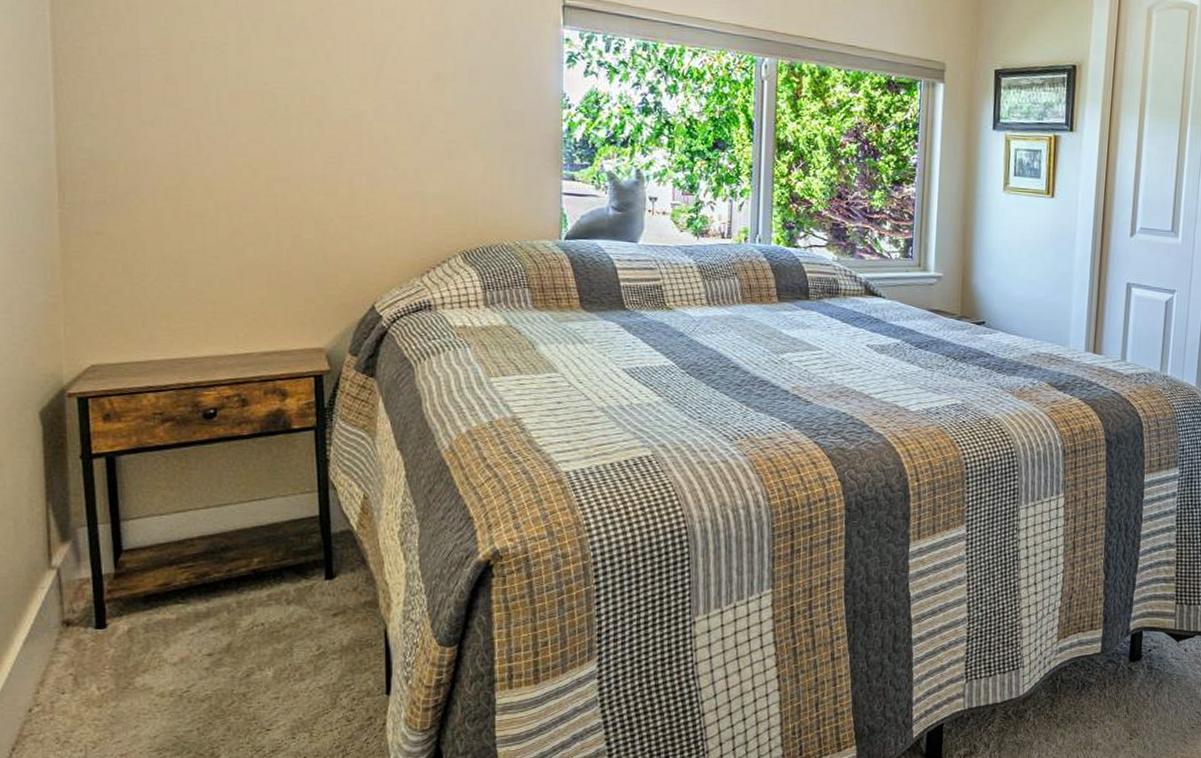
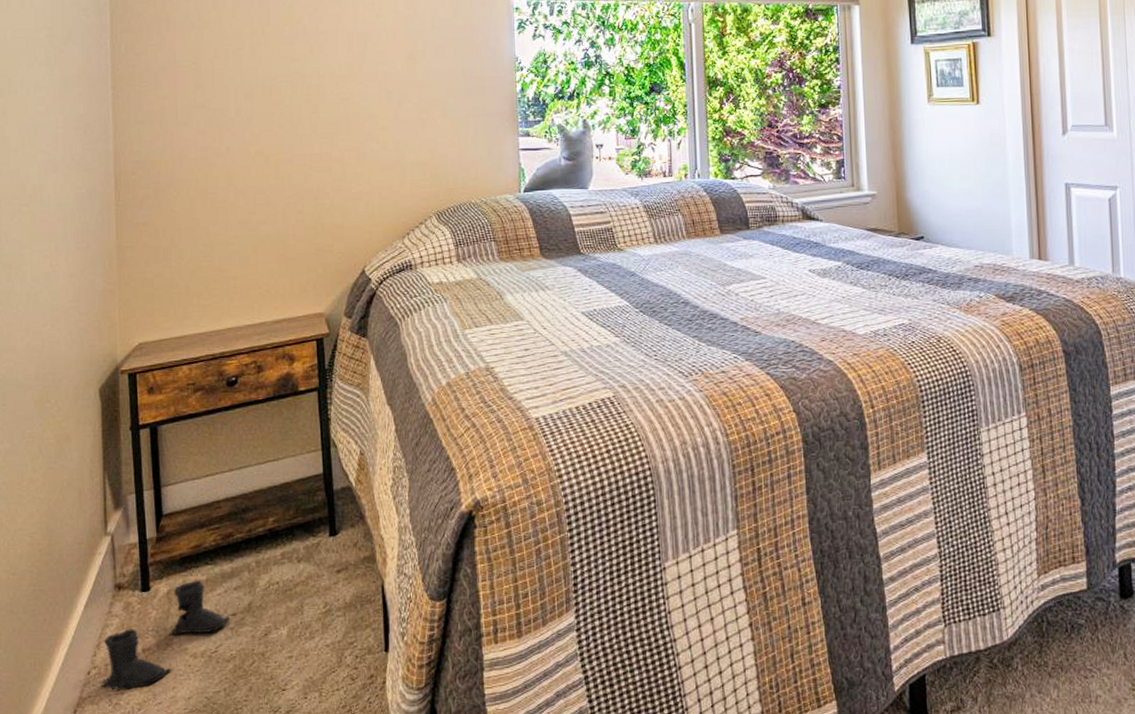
boots: none [47,619,206,730] -> present [102,580,230,692]

